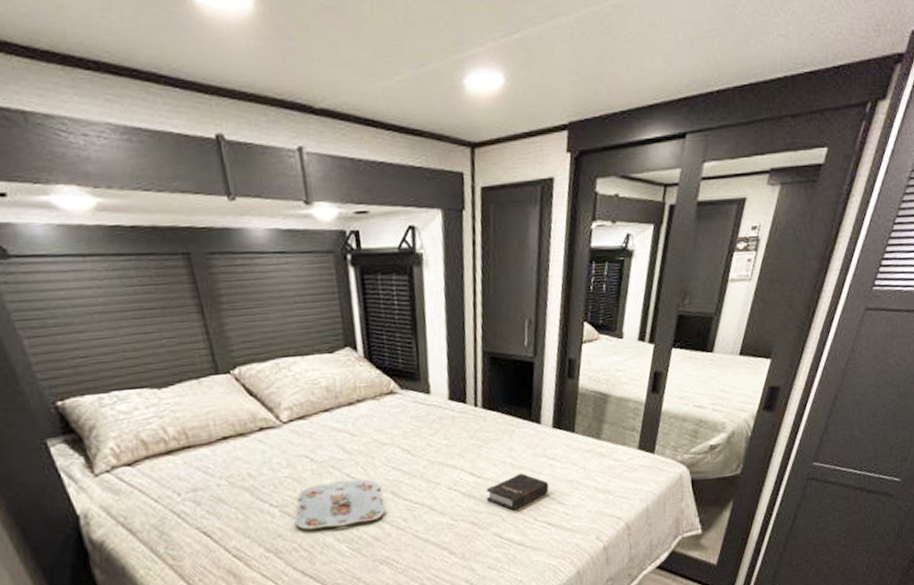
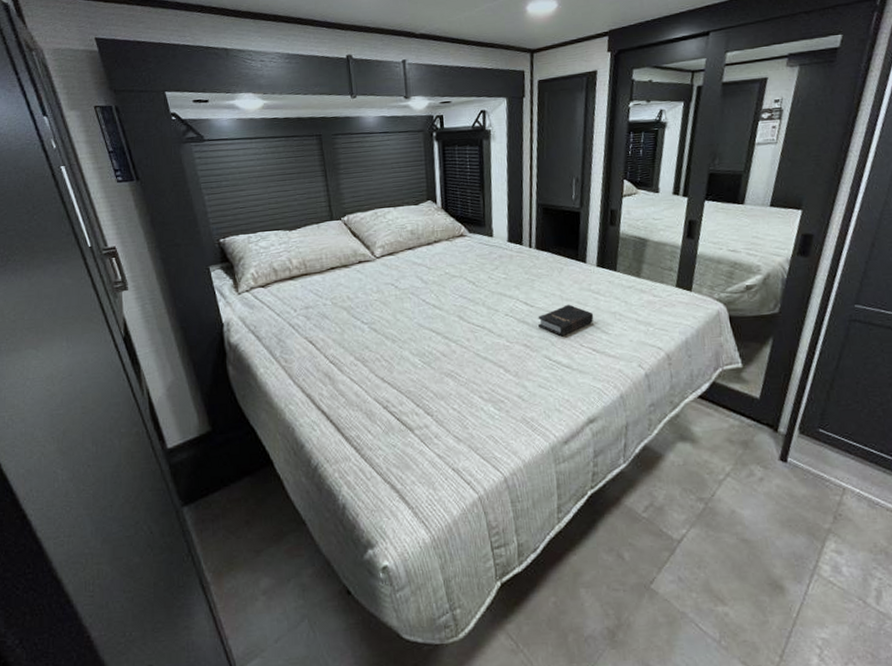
serving tray: present [294,479,386,530] -> none [379,304,453,344]

